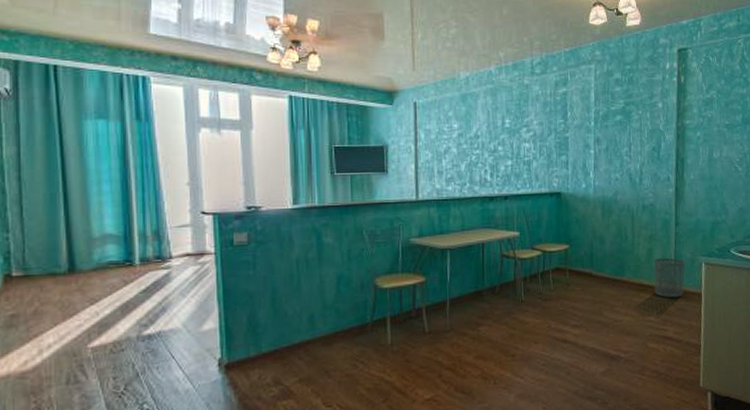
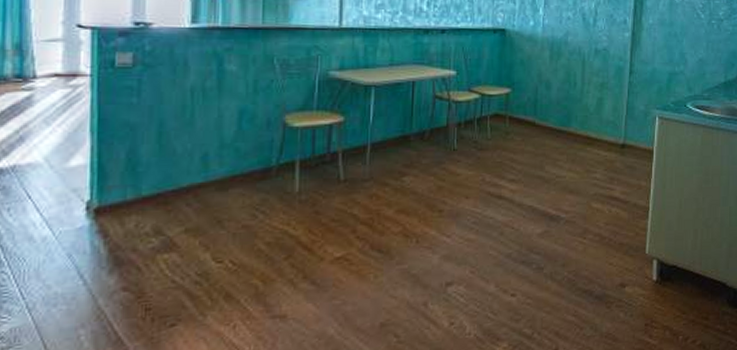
waste bin: present [653,257,685,298] -> none [602,108,637,154]

